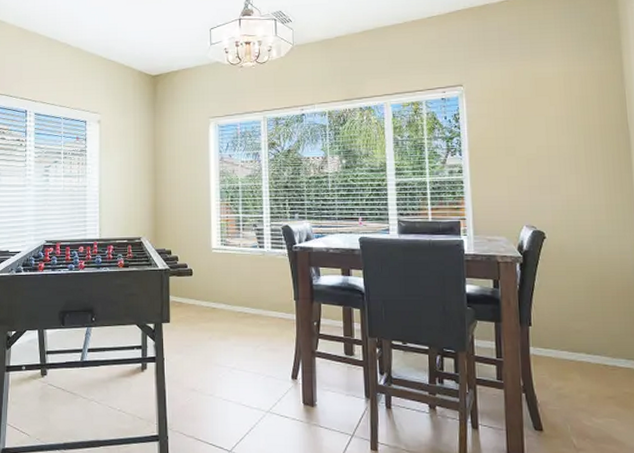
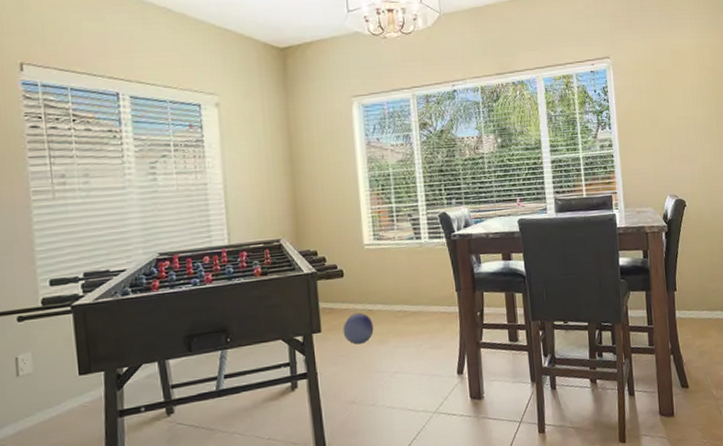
ball: none [189,309,216,338] -> present [343,312,374,345]

